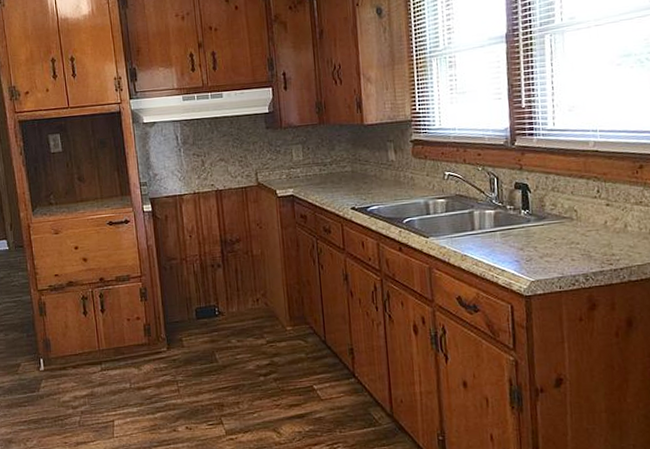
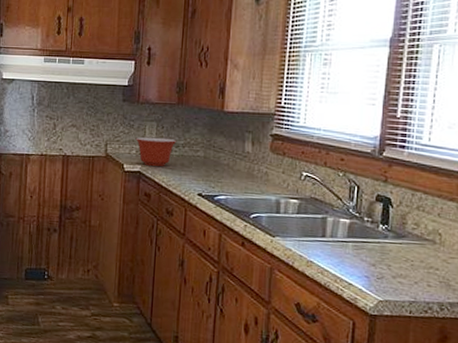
mixing bowl: none [284,158,324,189] -> present [135,137,177,167]

